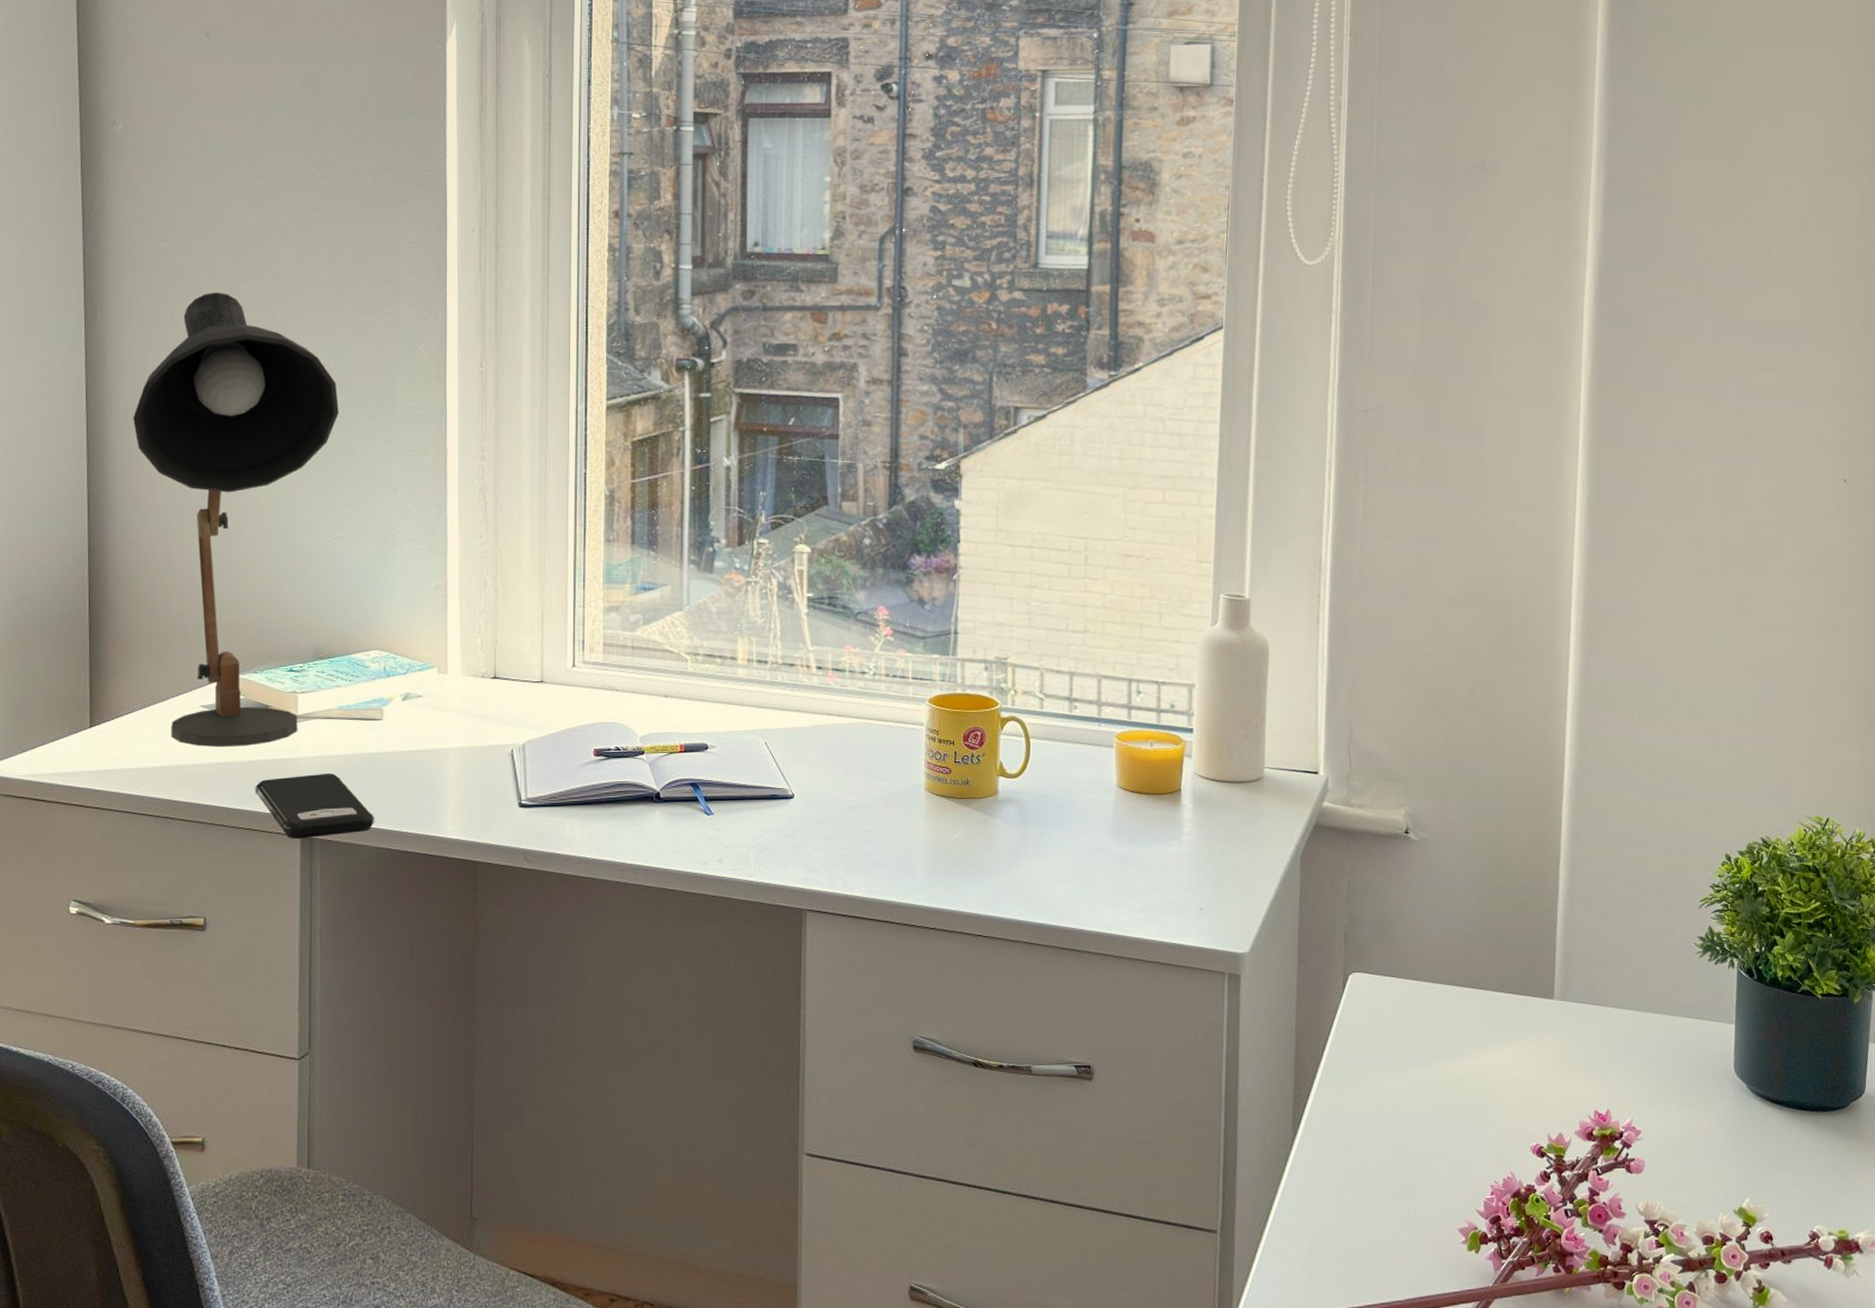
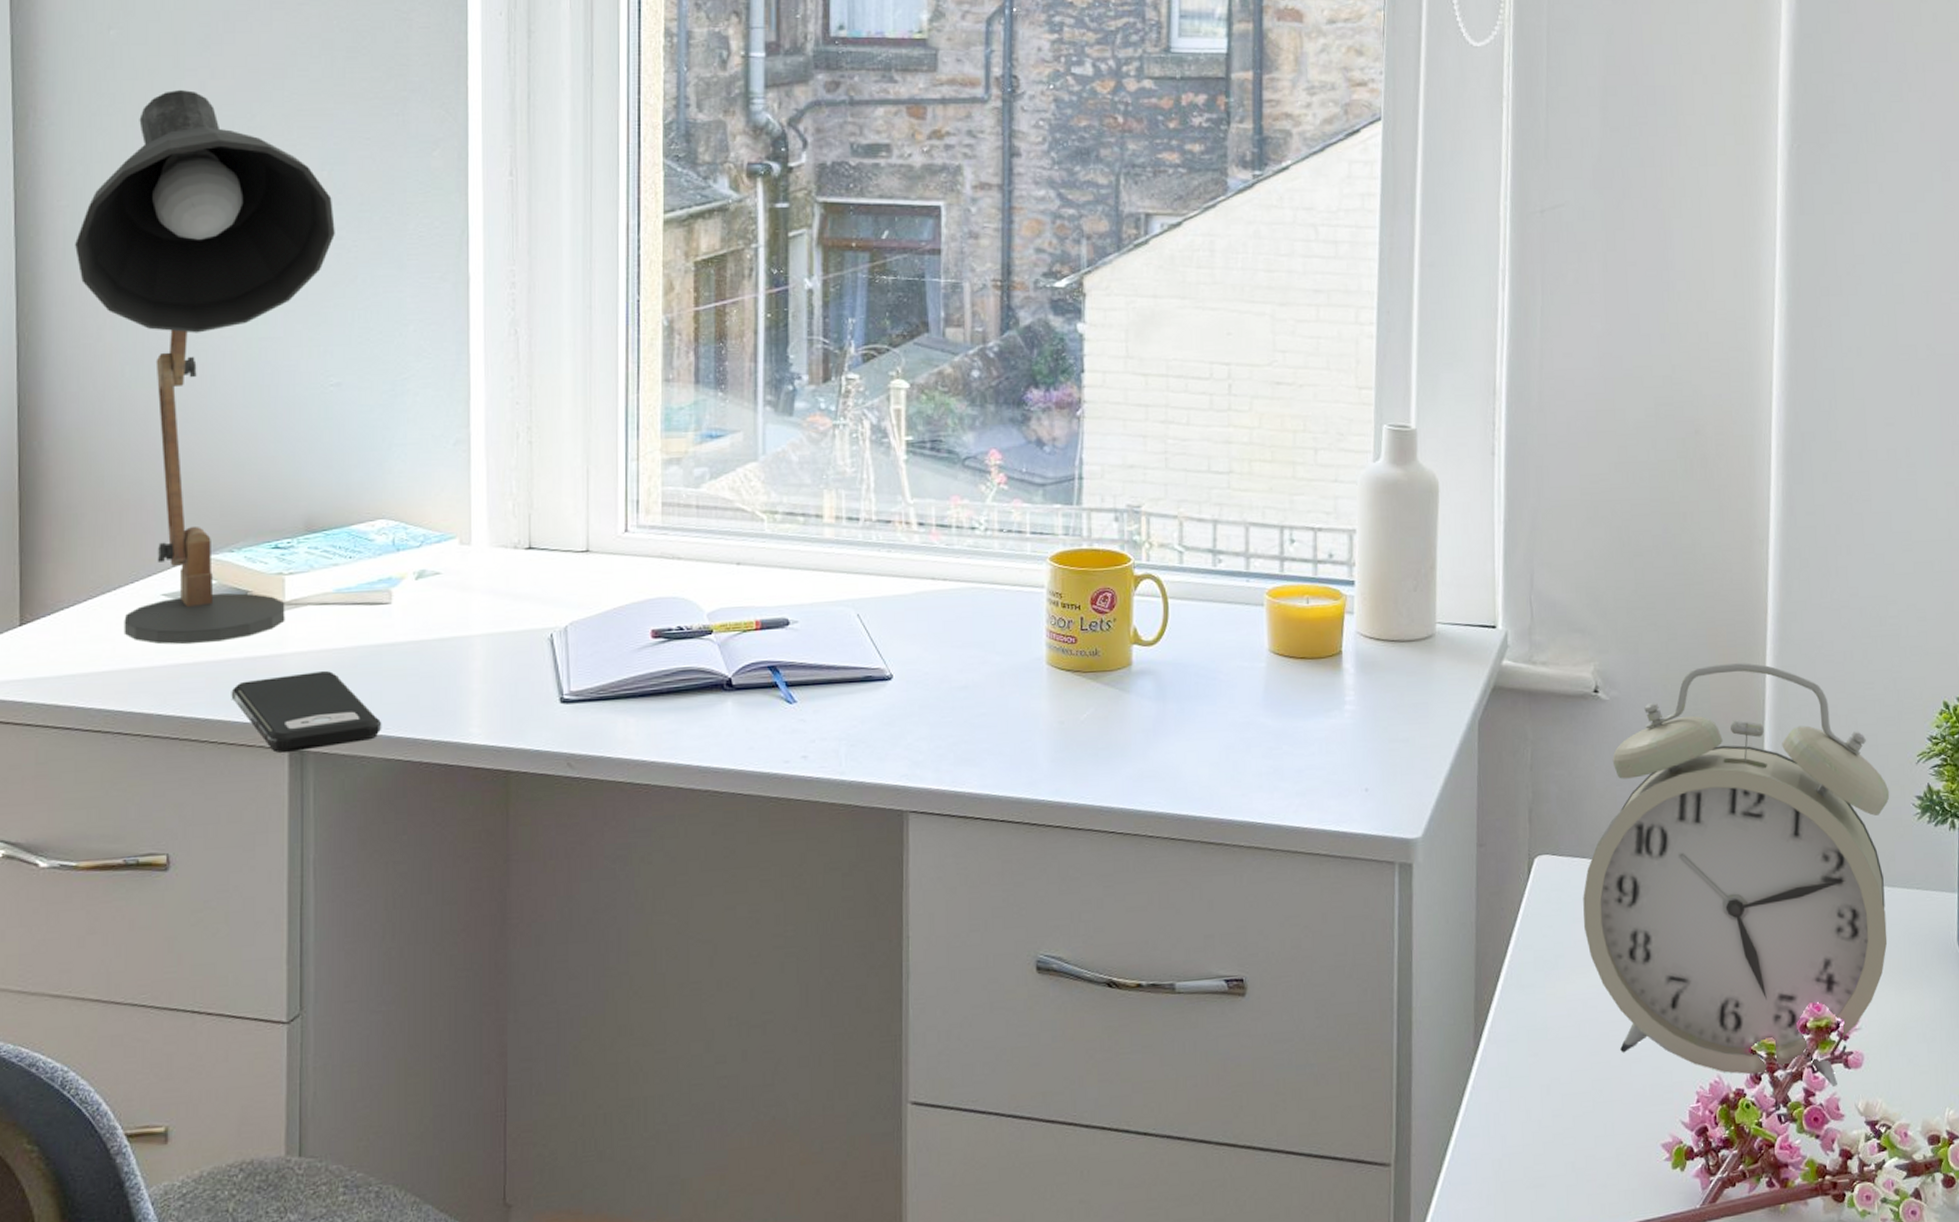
alarm clock: none [1392,813,1674,1189] -> present [1583,663,1890,1088]

